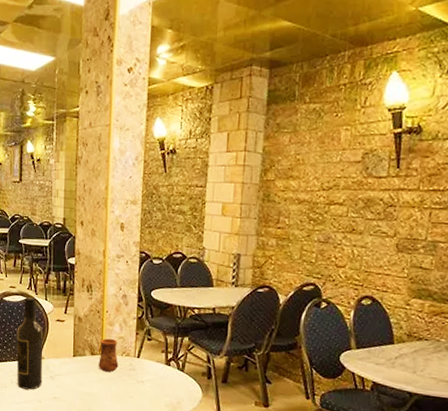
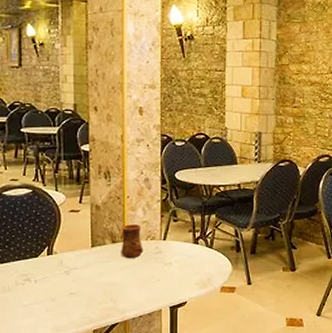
wine bottle: present [16,297,43,390] -> none [21,189,56,289]

